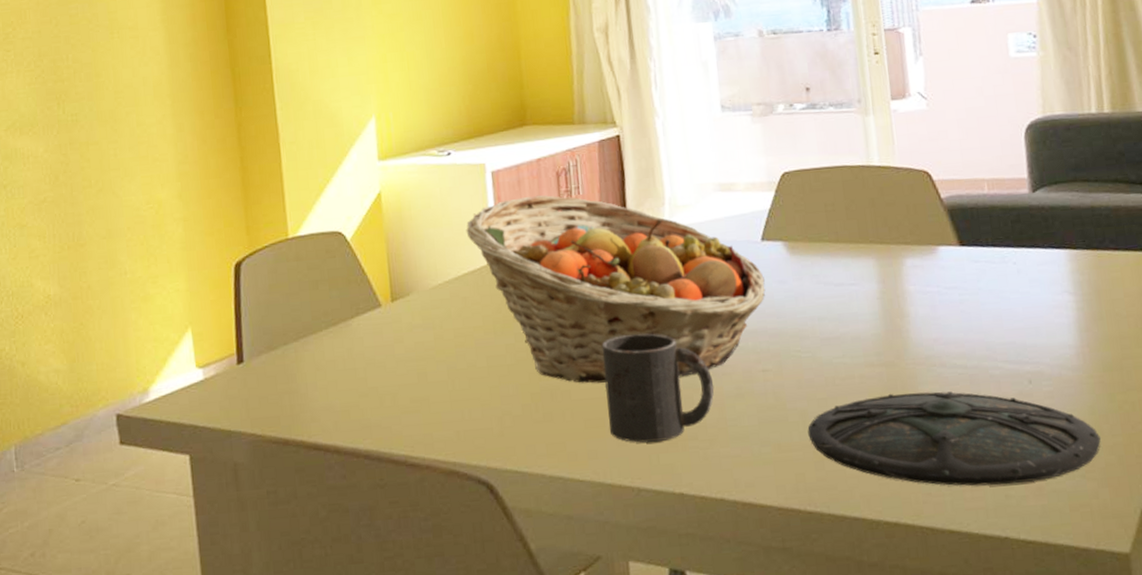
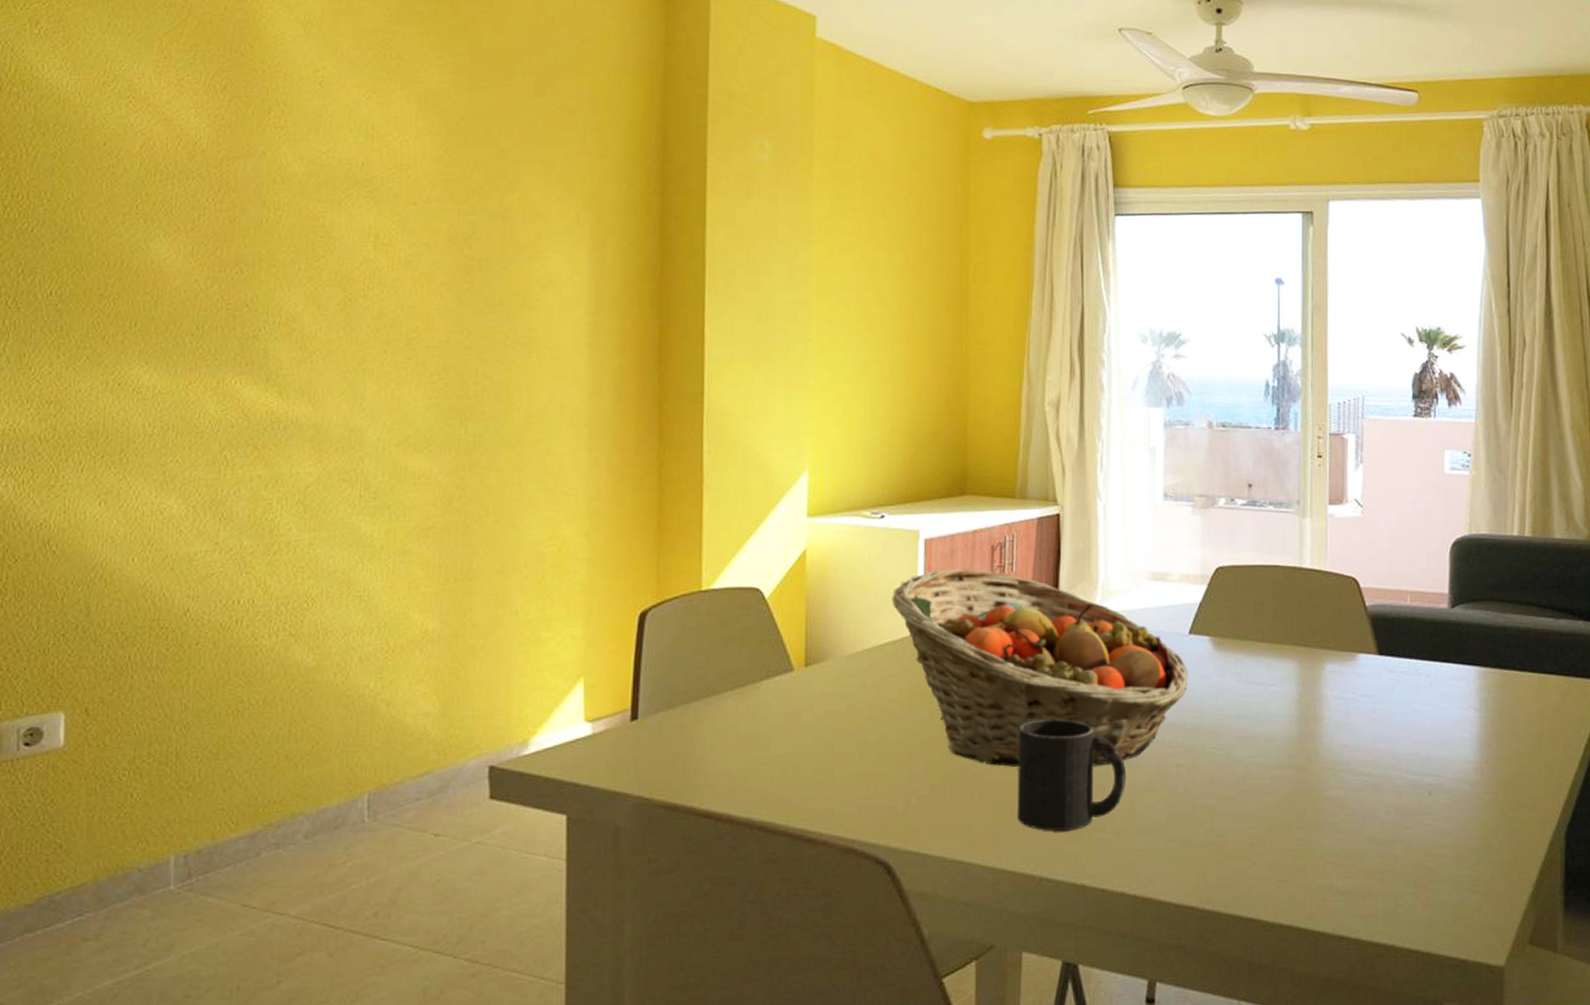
plate: present [808,391,1101,486] -> none [1214,796,1489,894]

